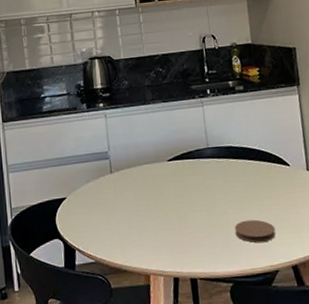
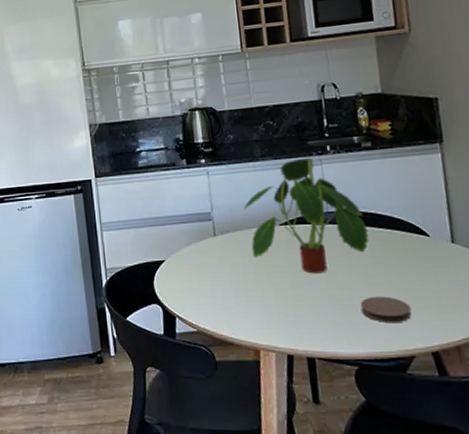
plant: none [136,100,242,203] -> present [243,157,369,274]

